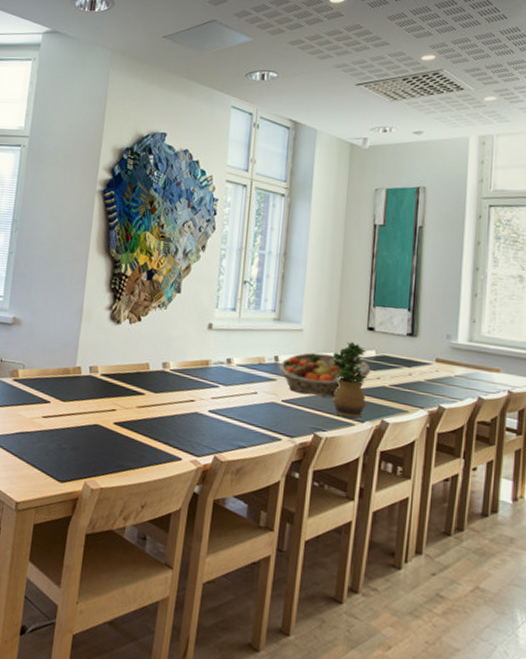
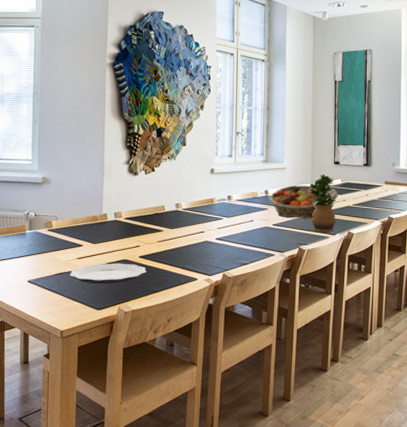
plate: none [32,426,122,453] -> present [70,263,147,284]

